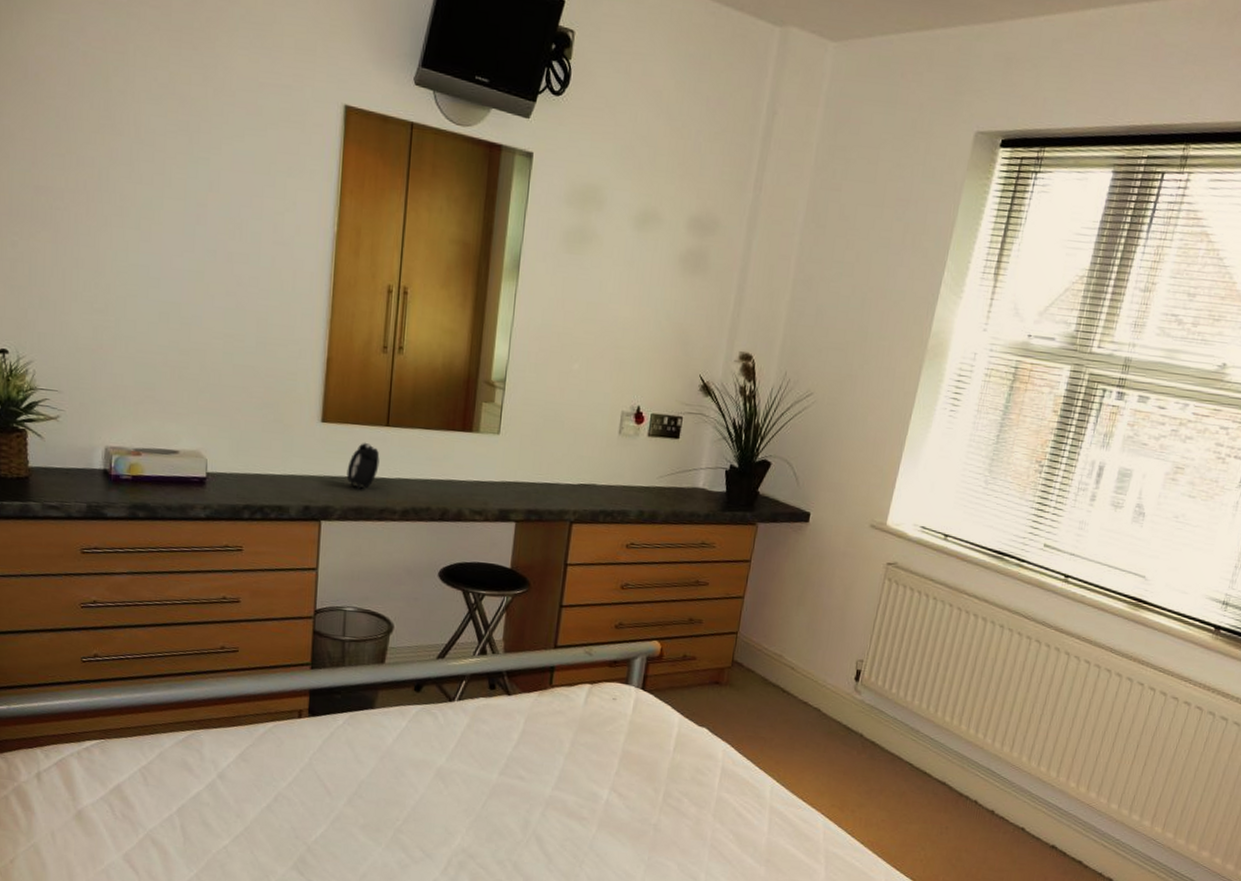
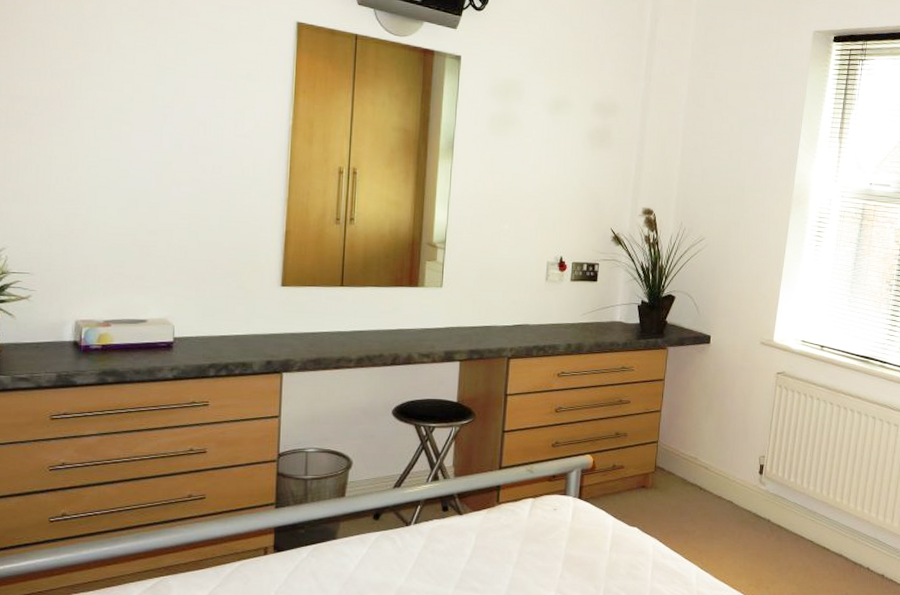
alarm clock: present [346,442,380,490] -> none [305,301,336,343]

